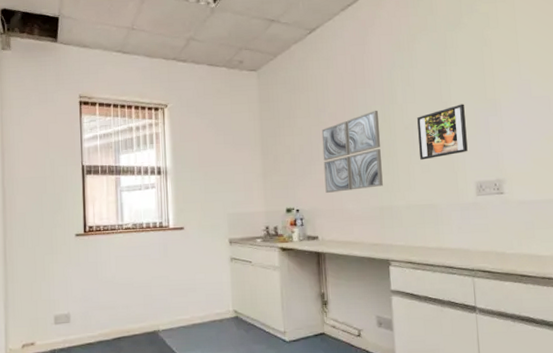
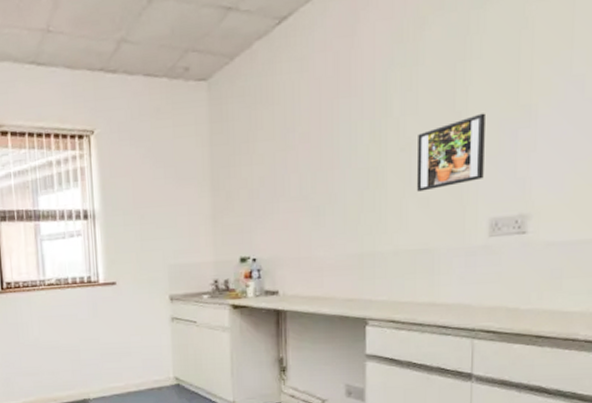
wall art: present [321,110,383,194] -> none [289,126,366,238]

